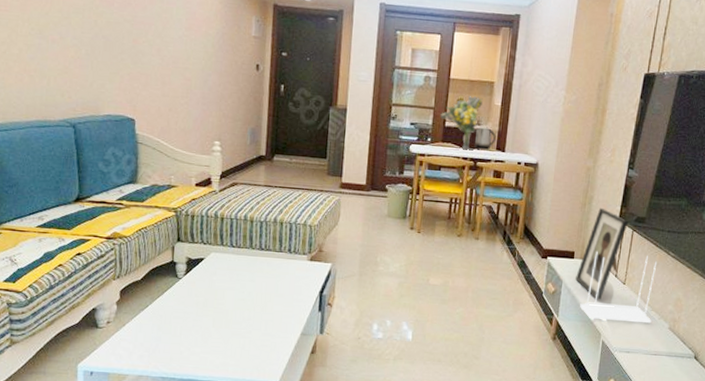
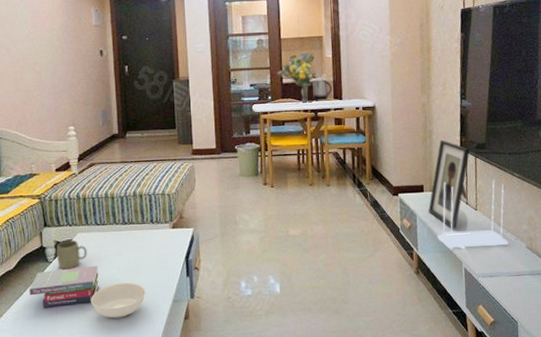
books: none [155,286,229,325] -> present [29,265,99,308]
mug: none [186,258,219,288] -> present [56,240,87,270]
bowl: none [217,308,275,344] -> present [91,282,146,319]

